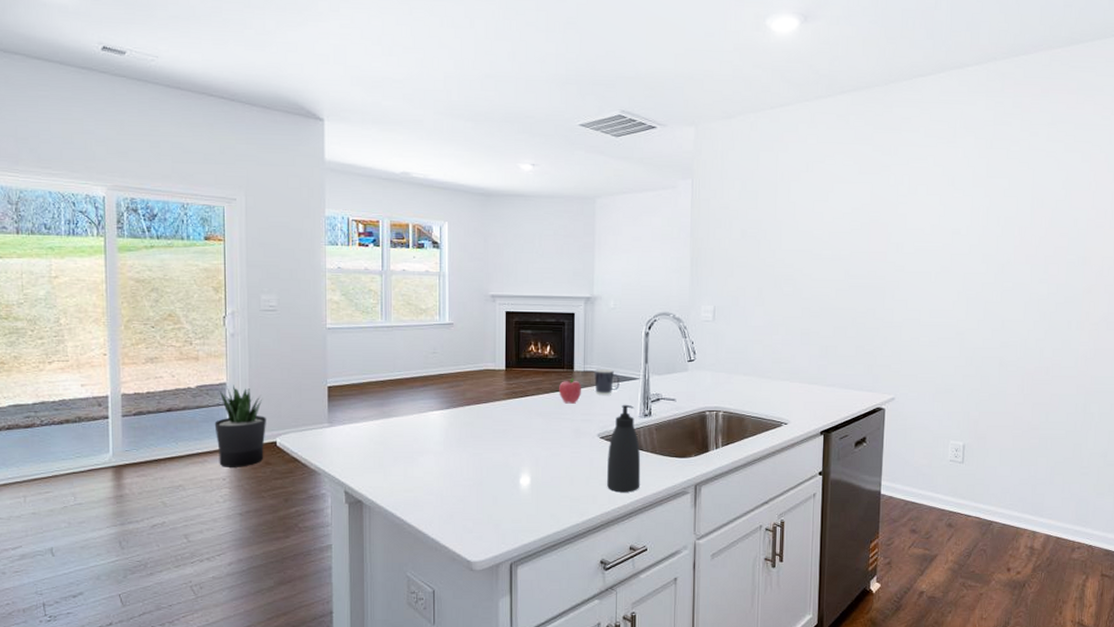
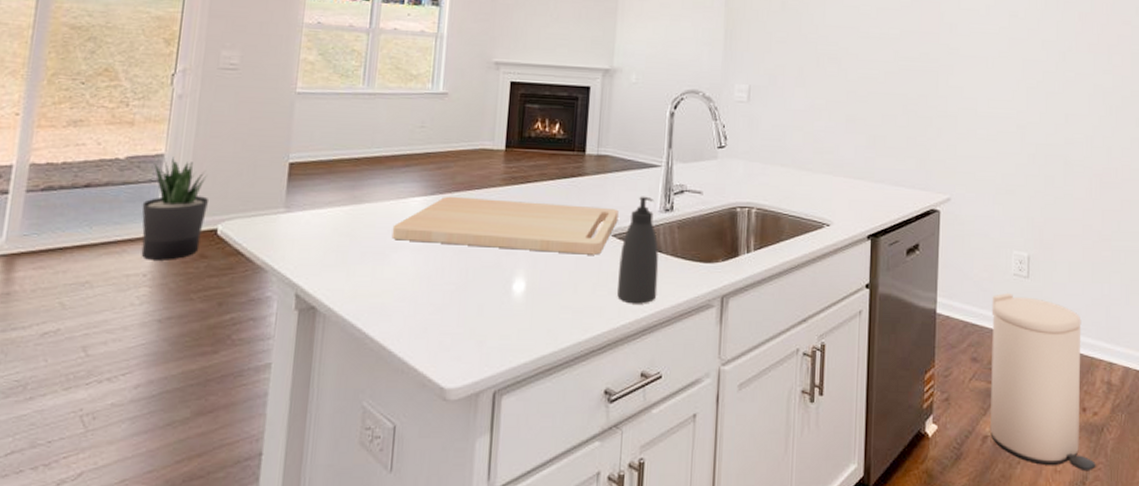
cutting board: none [417,409,605,454] -> present [391,196,619,255]
fruit: present [559,379,582,404] -> none [566,163,594,194]
mug: present [594,369,620,396] -> none [609,153,639,185]
pedal bin: none [926,475,1017,618] -> present [990,292,1096,472]

